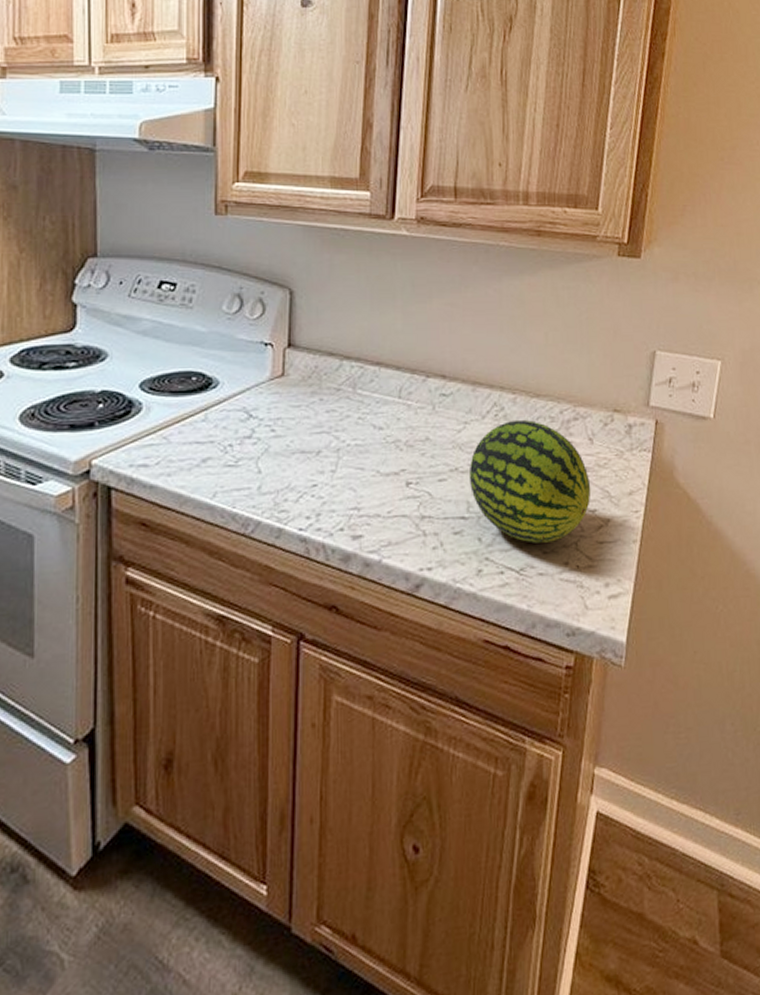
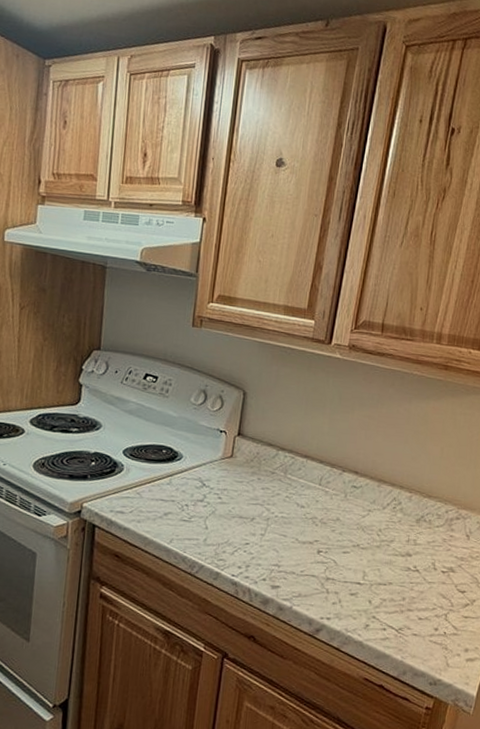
fruit: present [468,419,591,543] -> none [367,513,464,612]

